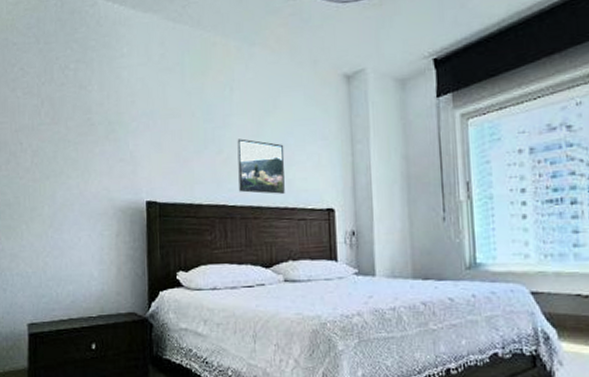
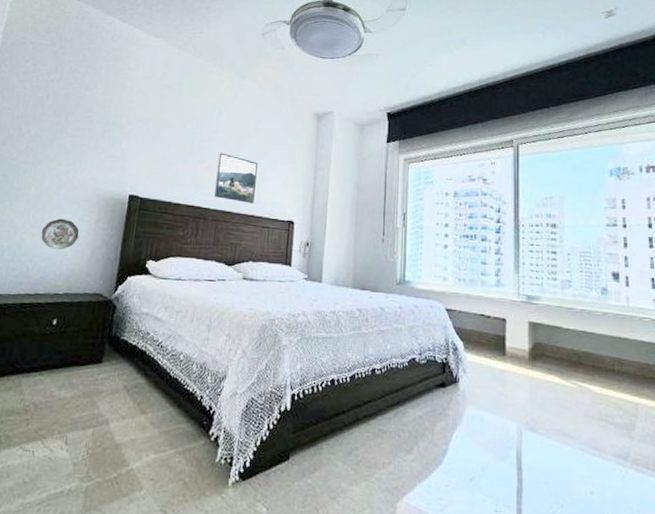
decorative plate: none [63,236,102,271] -> present [41,218,80,250]

